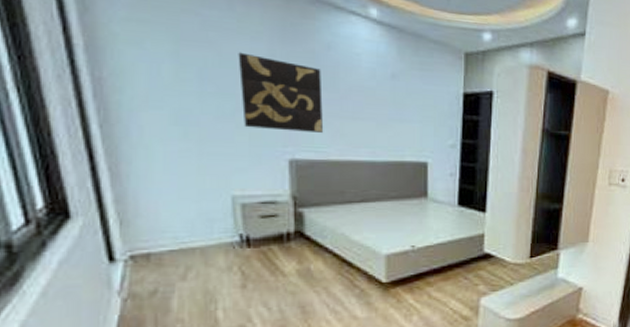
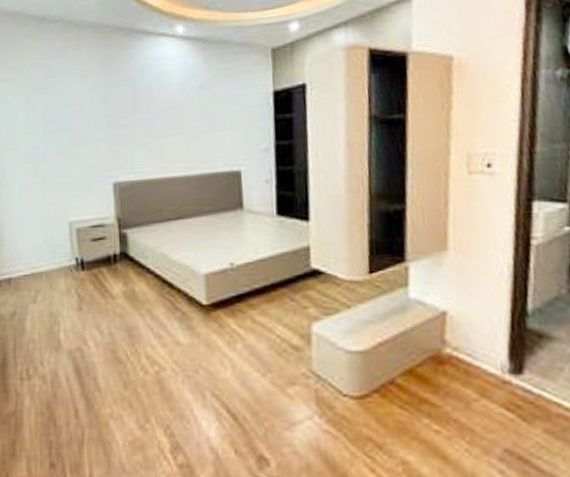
wall art: present [238,52,324,134] -> none [71,91,142,158]

